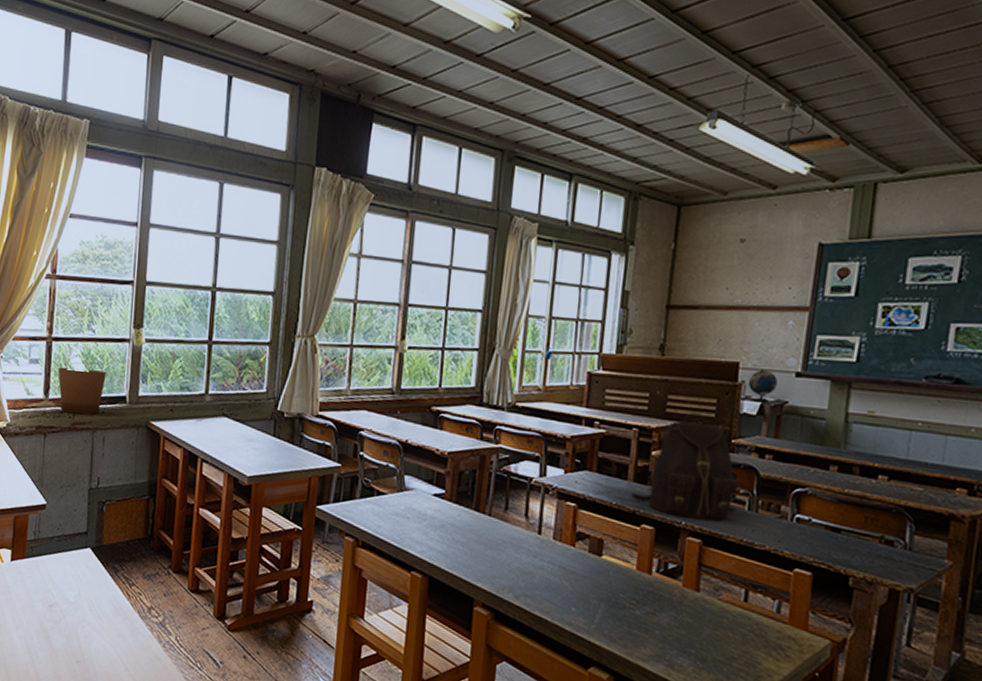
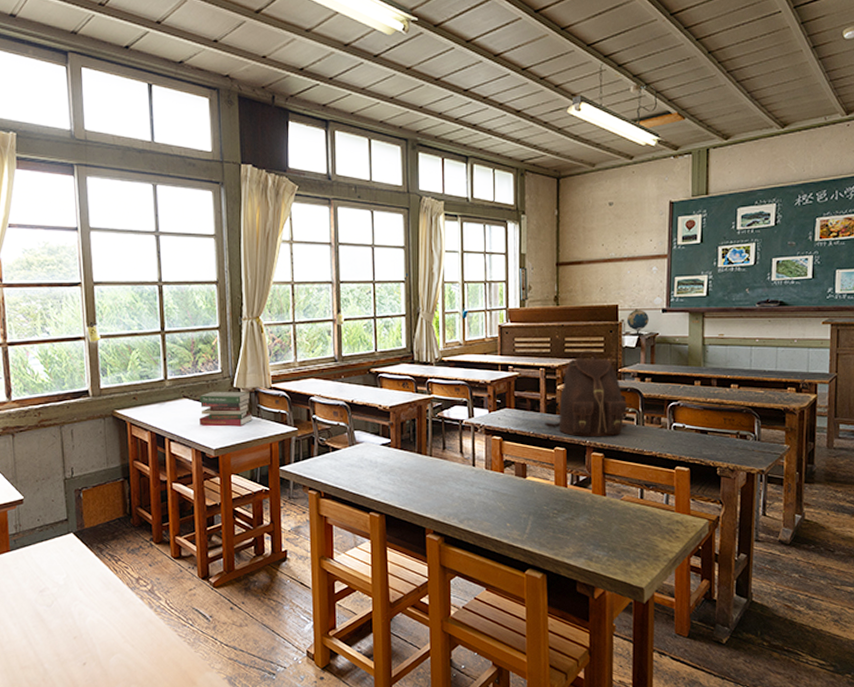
planter: present [58,367,107,415] -> none [17,369,67,412]
books: none [236,412,295,455] -> present [199,391,253,427]

